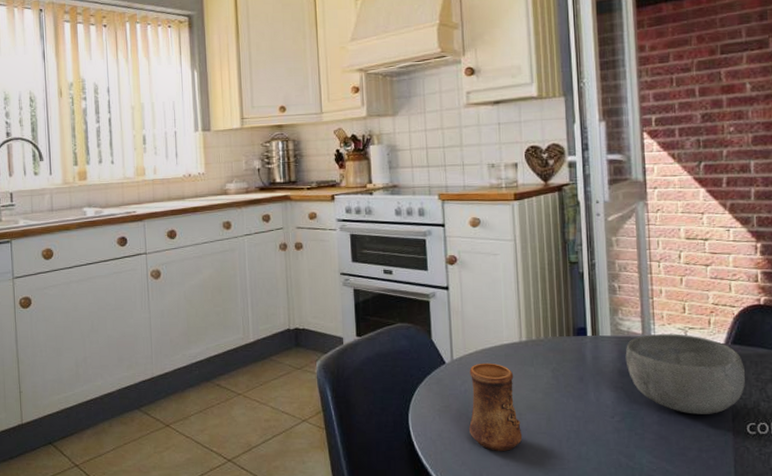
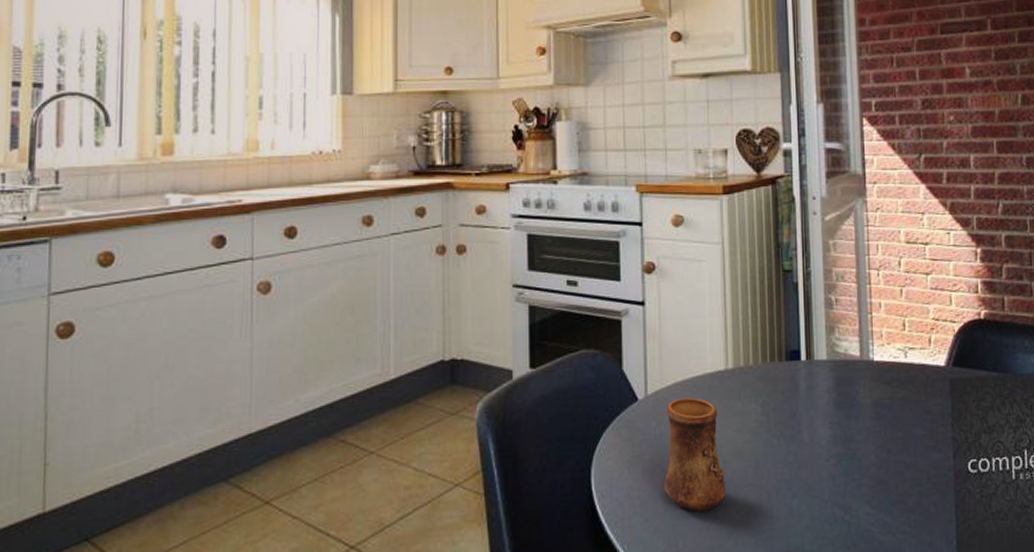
bowl: present [625,334,746,414] -> none [842,355,967,452]

